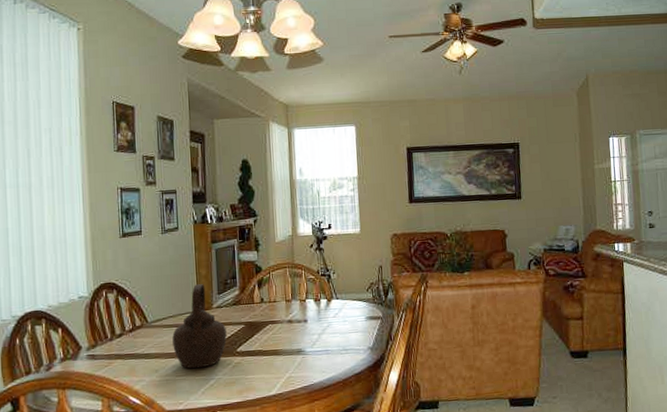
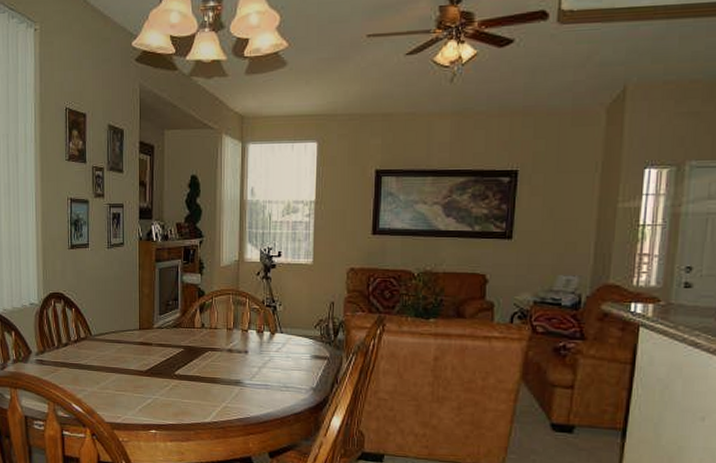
teapot: present [172,284,227,369] -> none [114,303,166,386]

